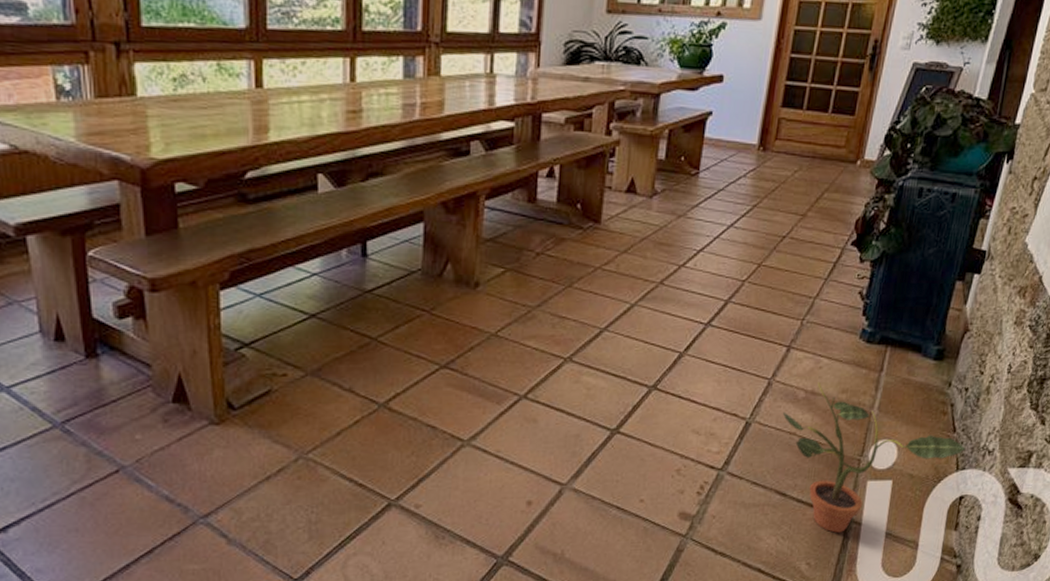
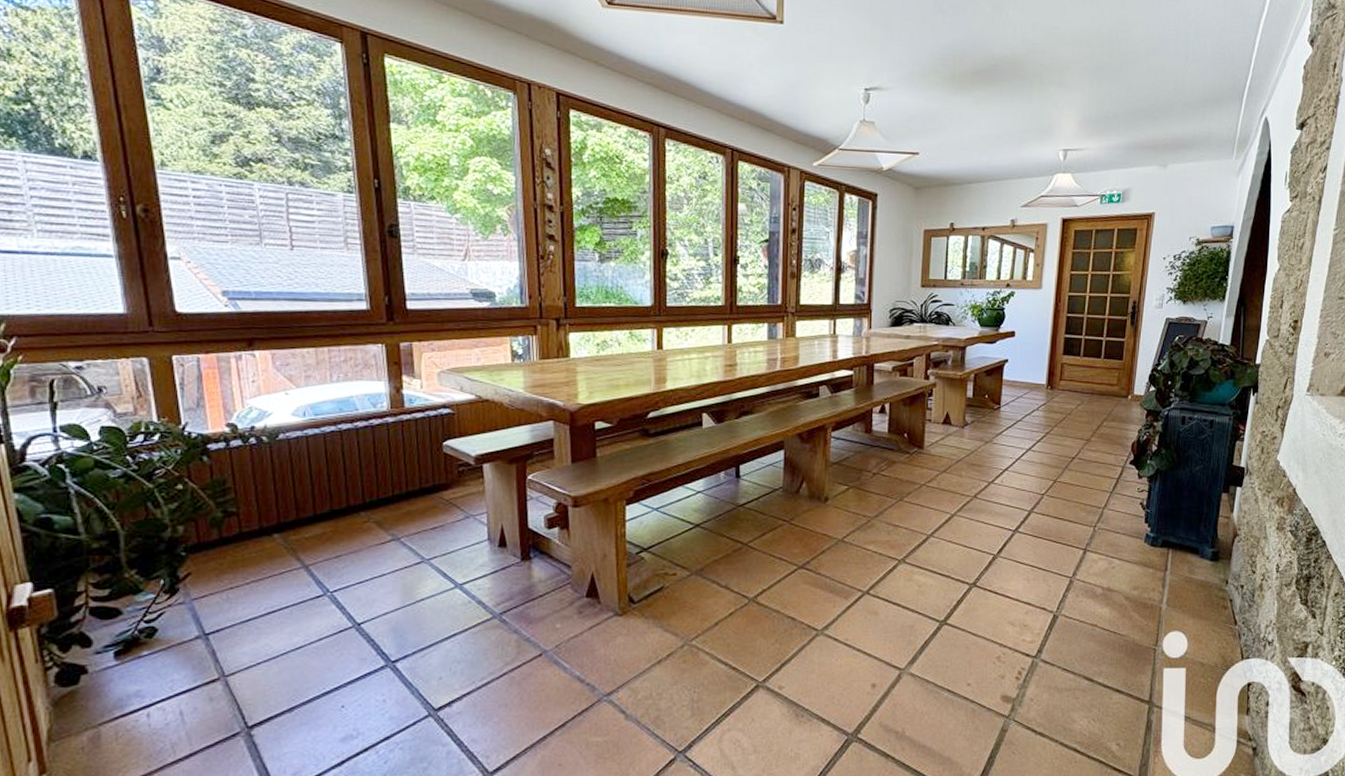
potted plant: present [782,382,965,533] -> none [1084,580,1247,716]

